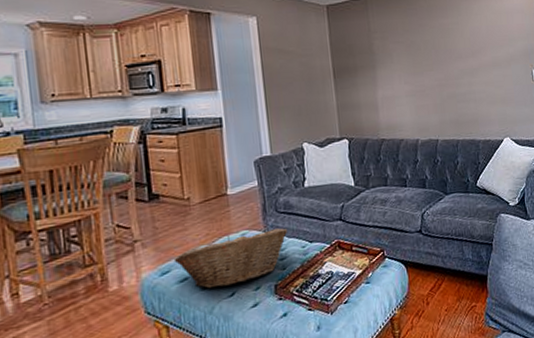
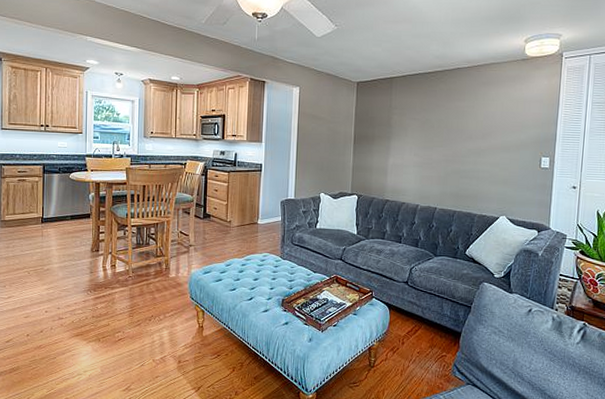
fruit basket: present [173,228,288,289] -> none [214,254,299,292]

